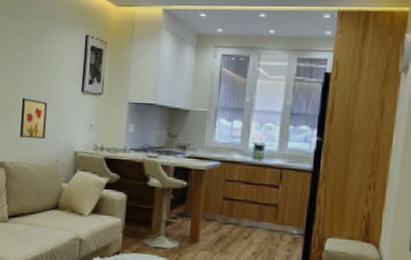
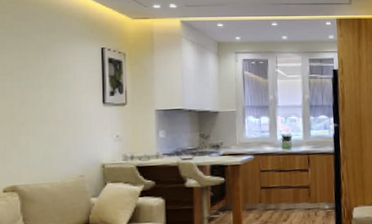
wall art: present [20,98,47,139] -> none [32,115,66,157]

